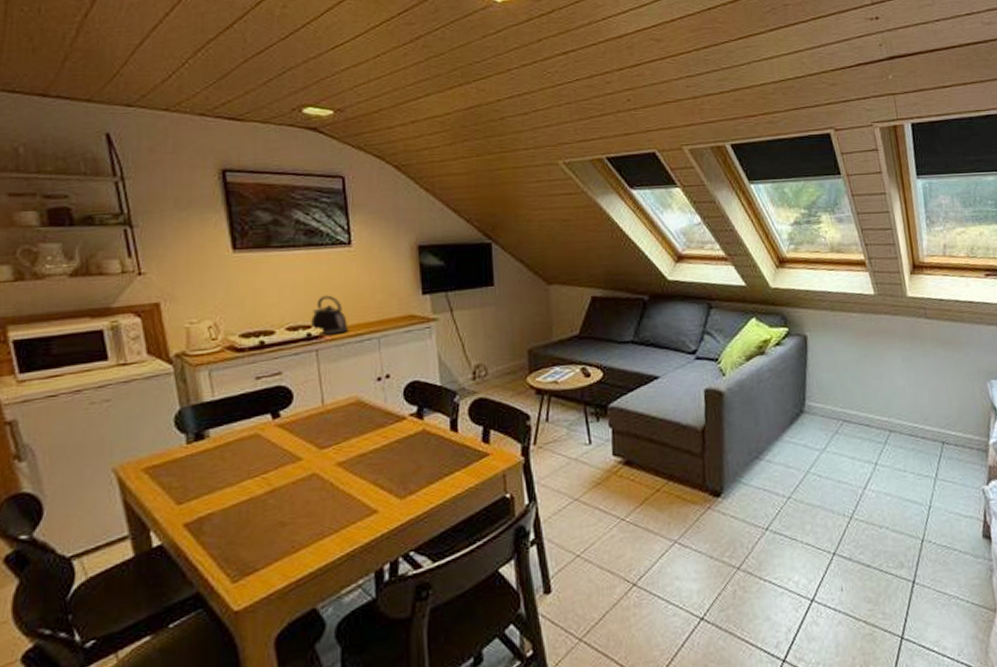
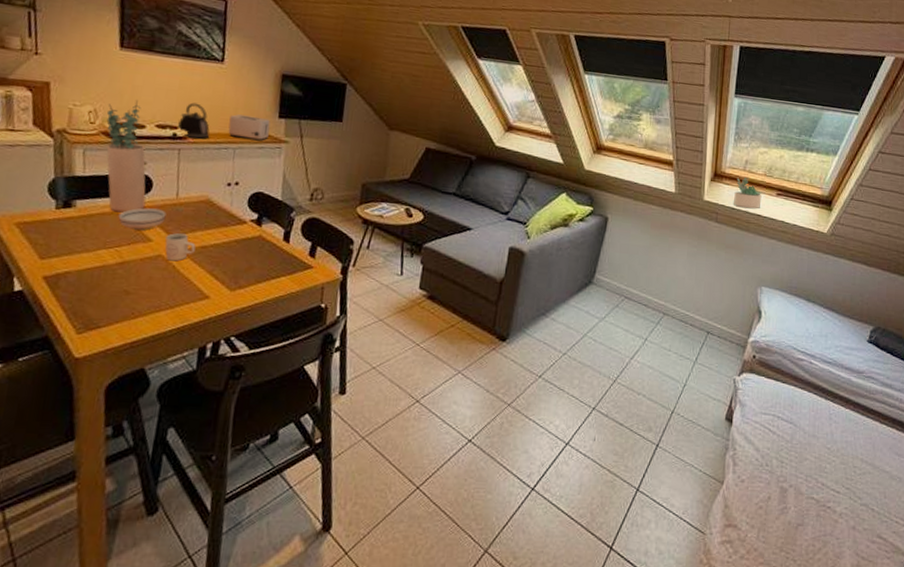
vase: none [230,304,288,435] -> present [106,100,146,213]
bowl: none [259,421,314,451] -> present [118,208,167,231]
mug: none [317,443,353,478] -> present [164,232,196,262]
toaster: none [368,298,415,325] -> present [228,114,271,141]
succulent plant: none [938,262,971,297] -> present [733,177,762,209]

